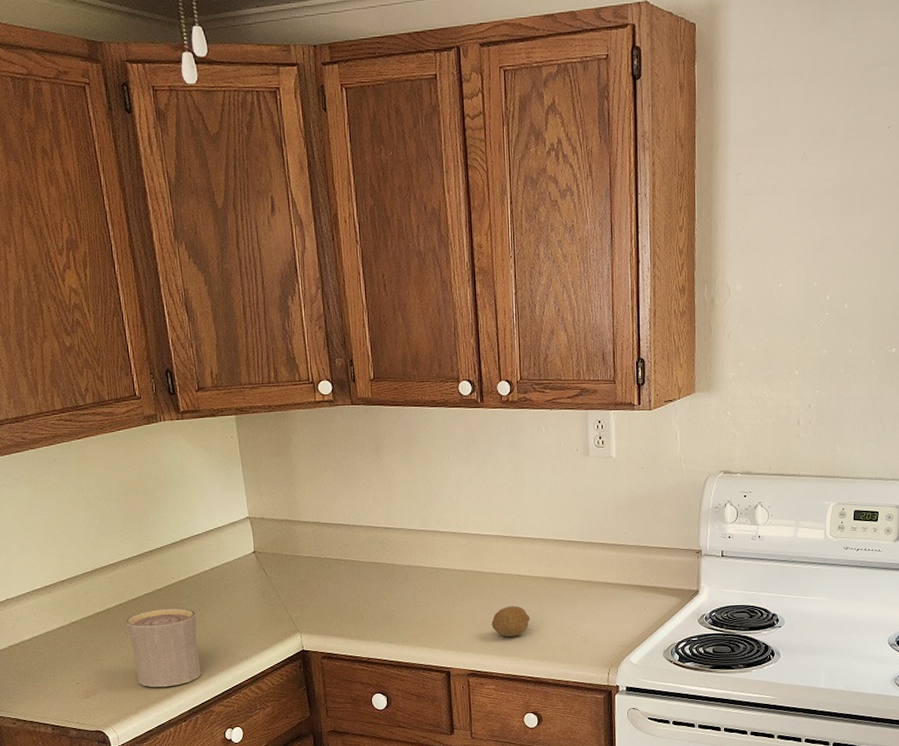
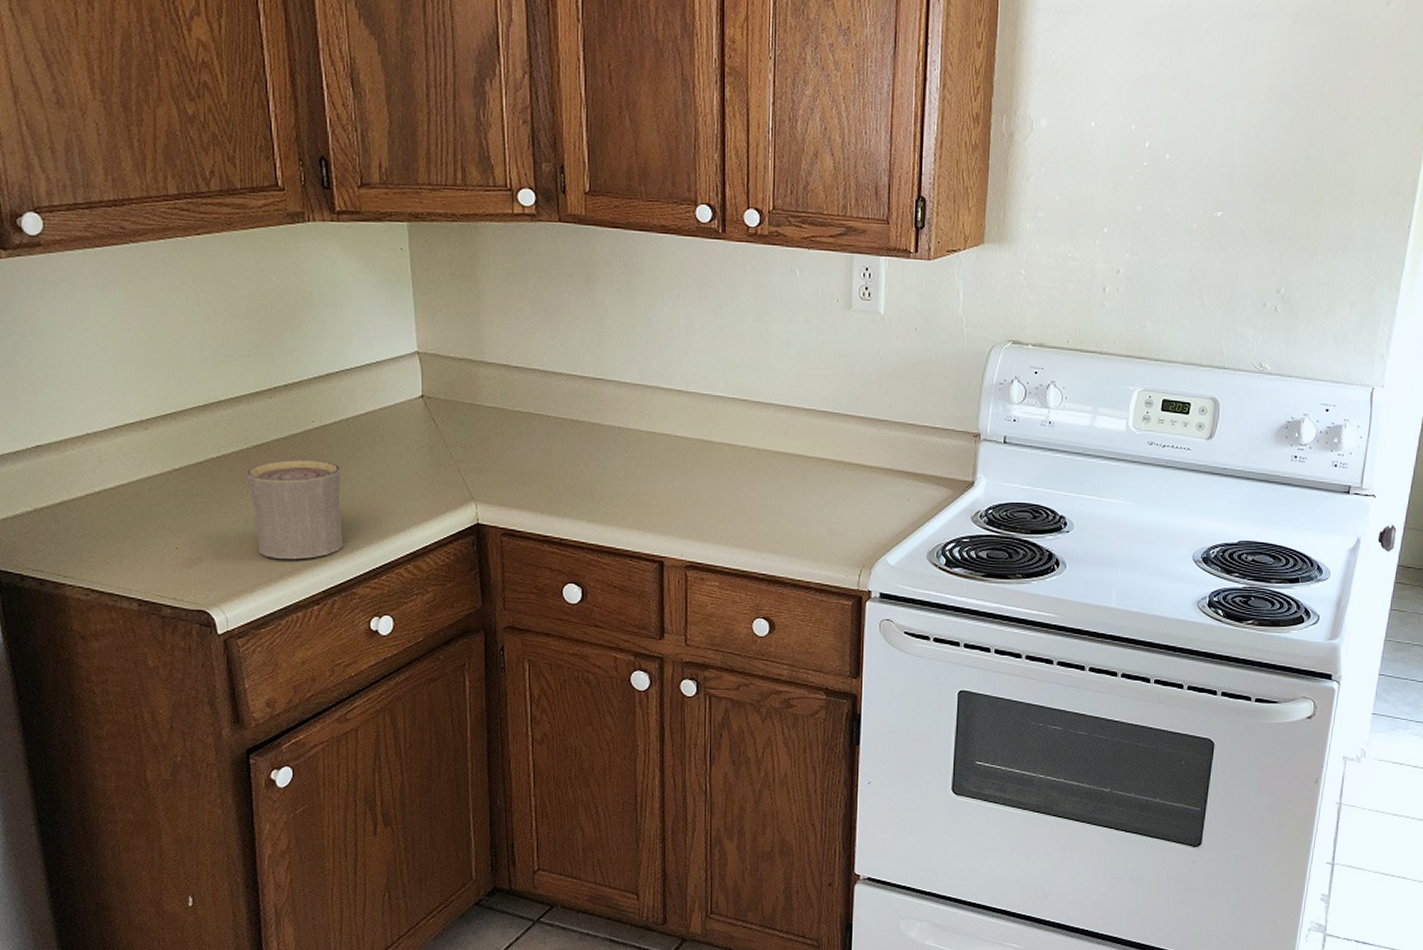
fruit: present [491,606,530,637] -> none [719,485,767,523]

